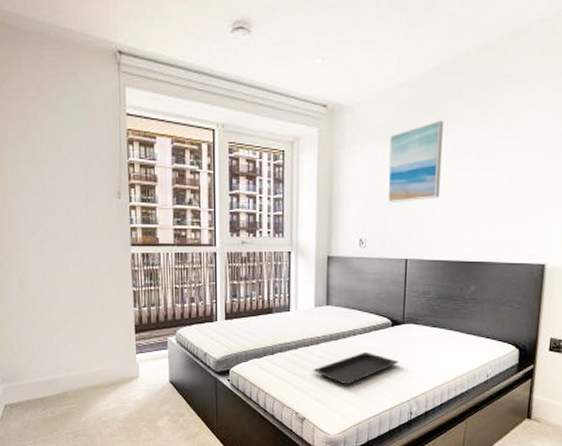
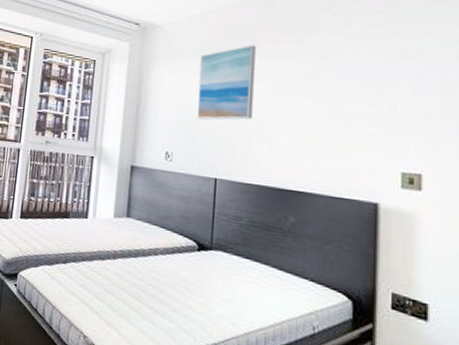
serving tray: present [313,351,398,384] -> none [107,275,205,312]

